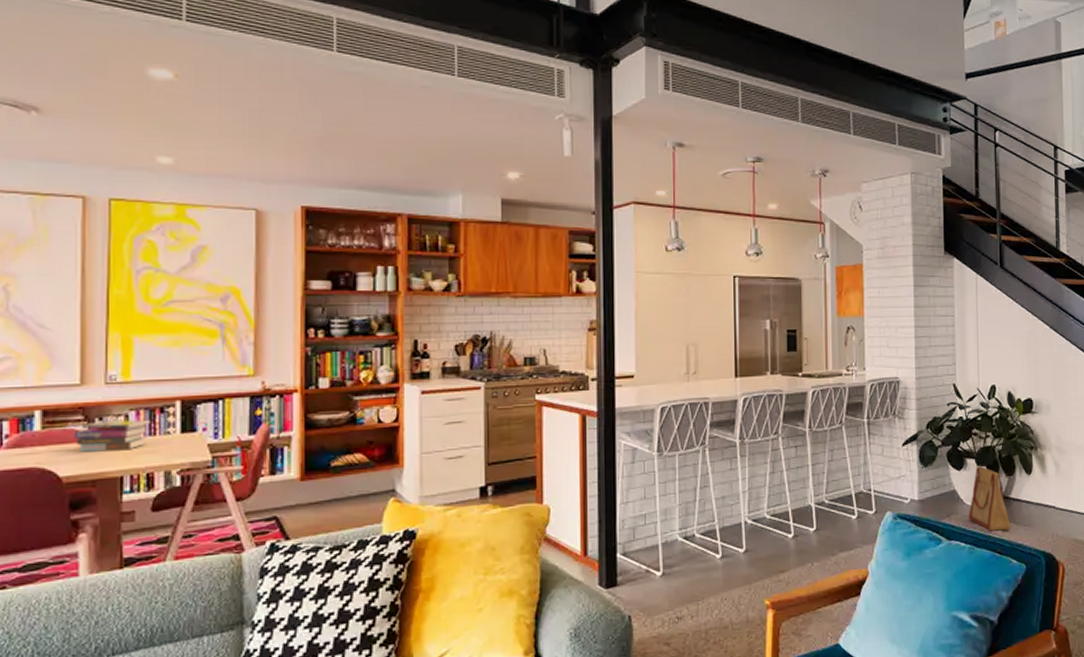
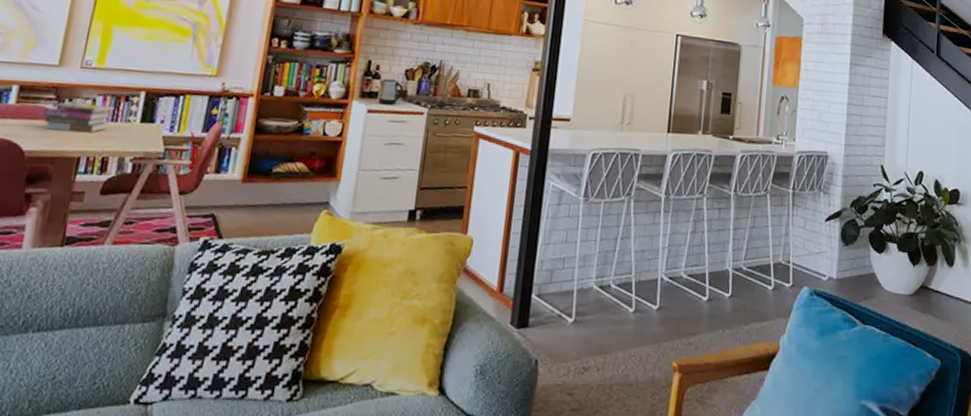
kettle: none [429,356,456,384] -> present [378,78,404,105]
shopping bag: present [967,465,1011,531] -> none [885,251,929,322]

